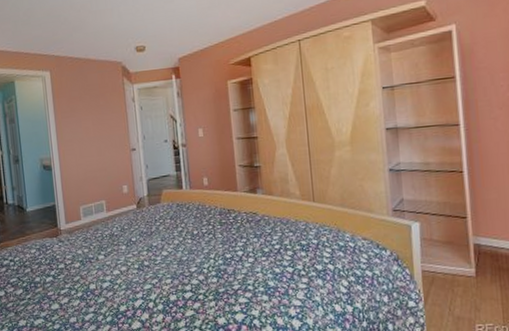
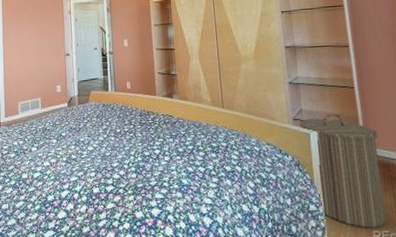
laundry hamper: none [398,202,491,322] -> present [298,114,386,229]

